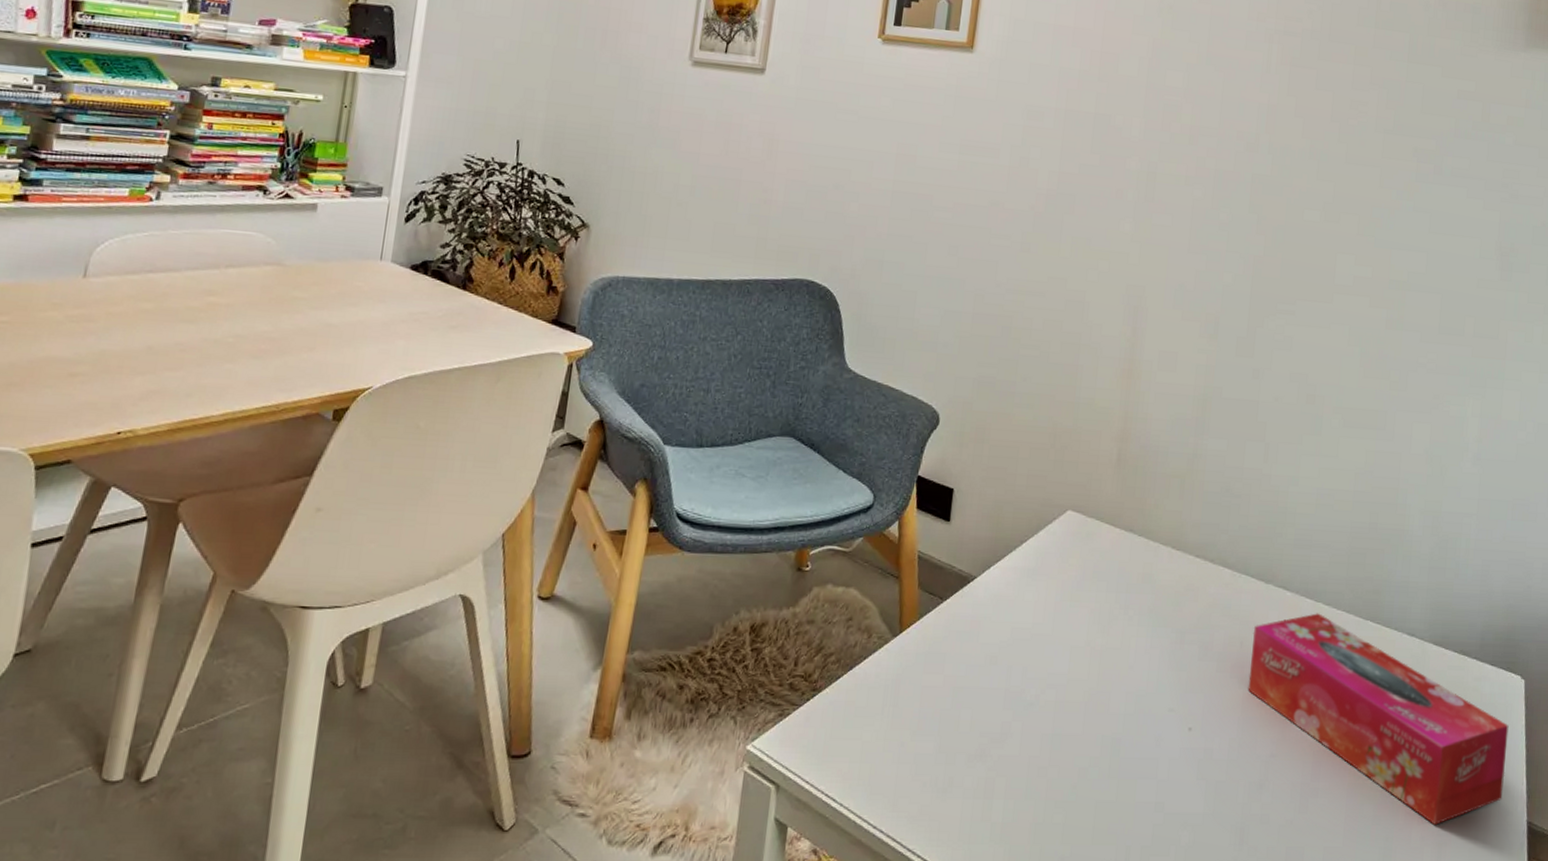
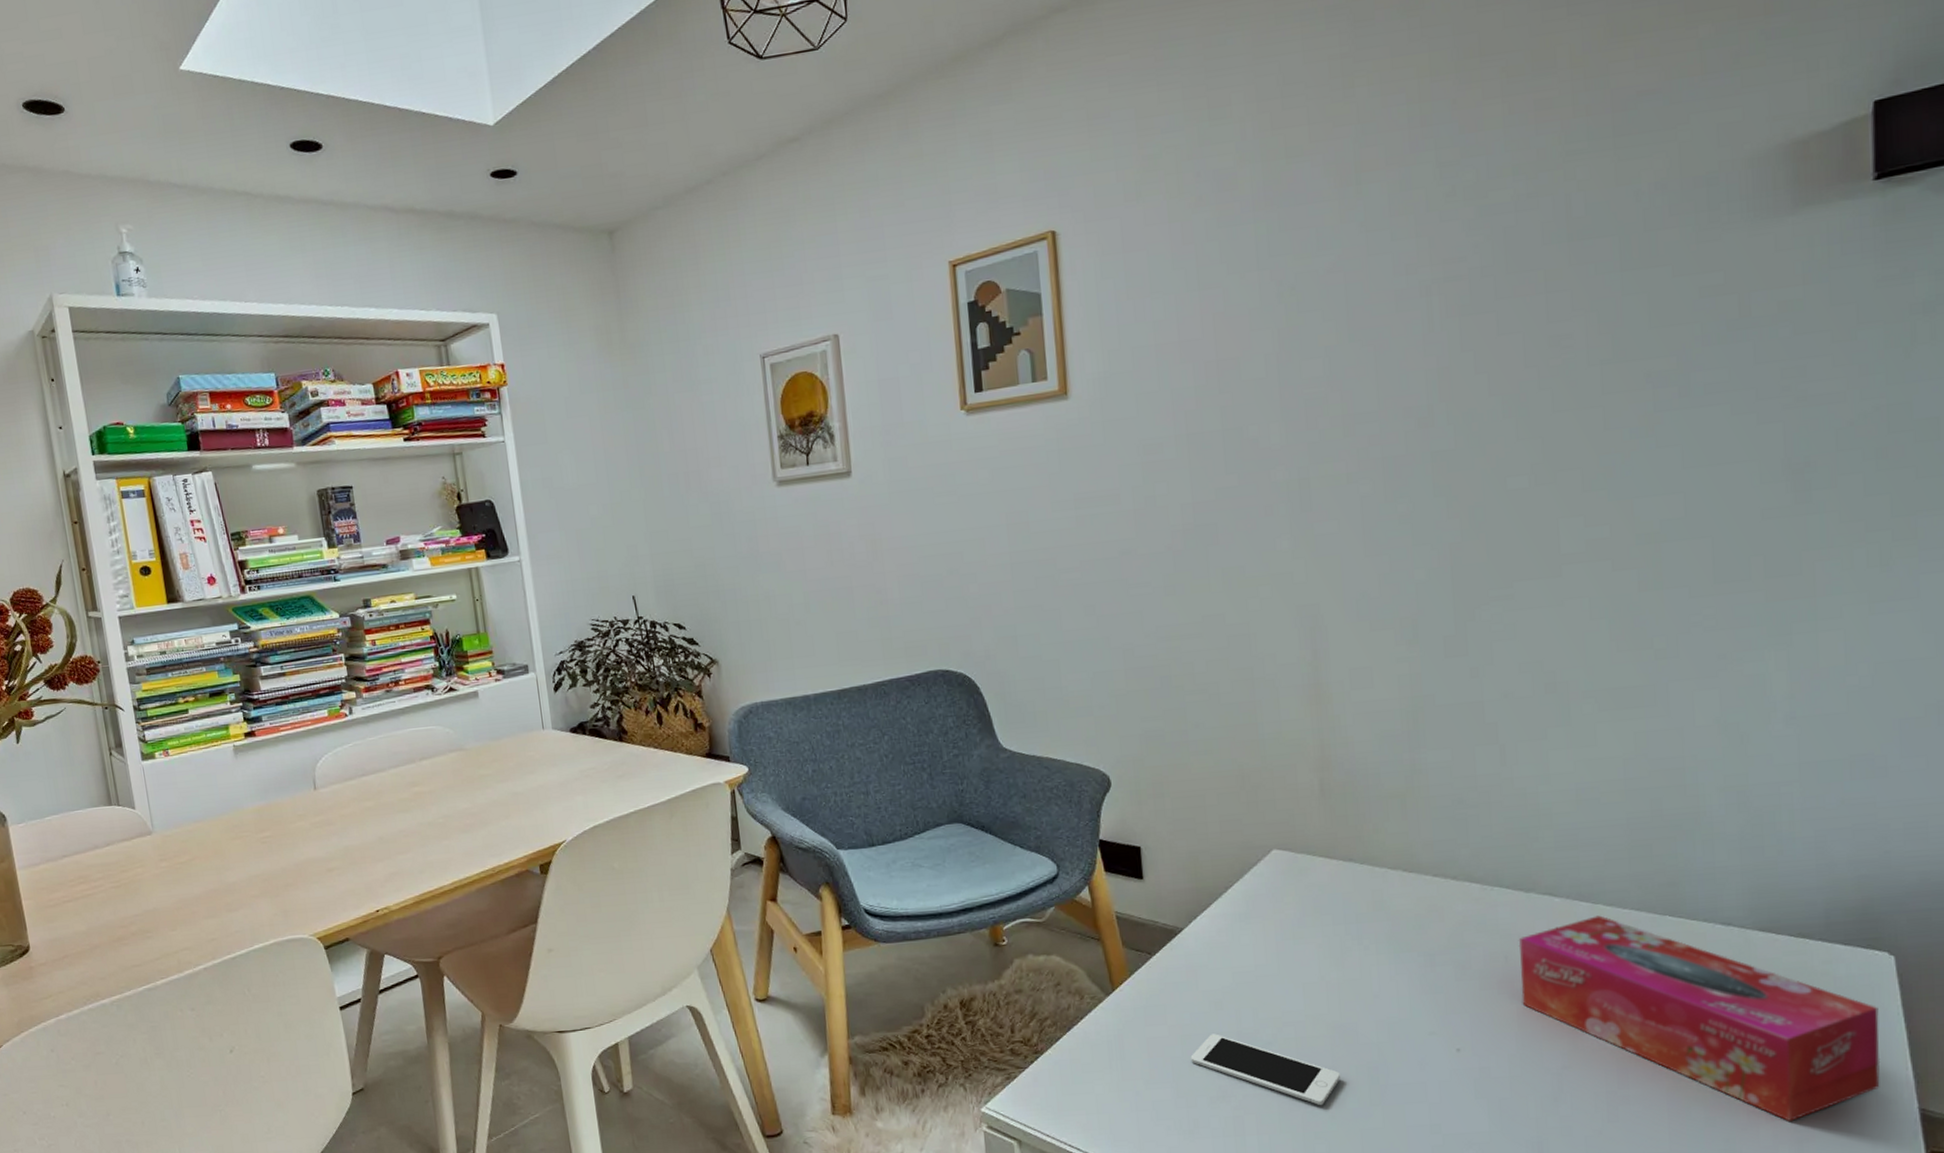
cell phone: none [958,689,1087,773] -> present [1190,1033,1340,1105]

